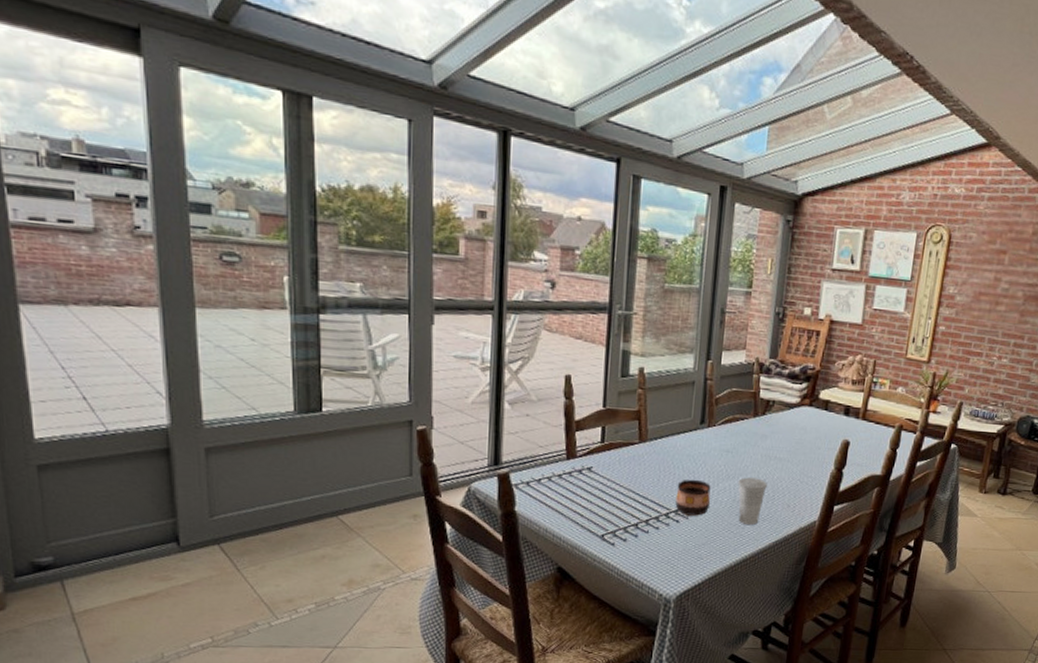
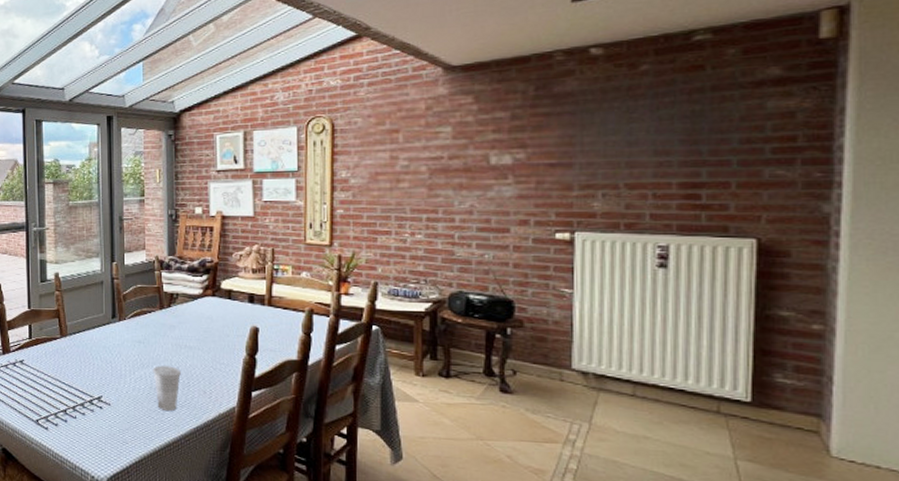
cup: present [675,479,711,516] -> none [97,368,129,403]

